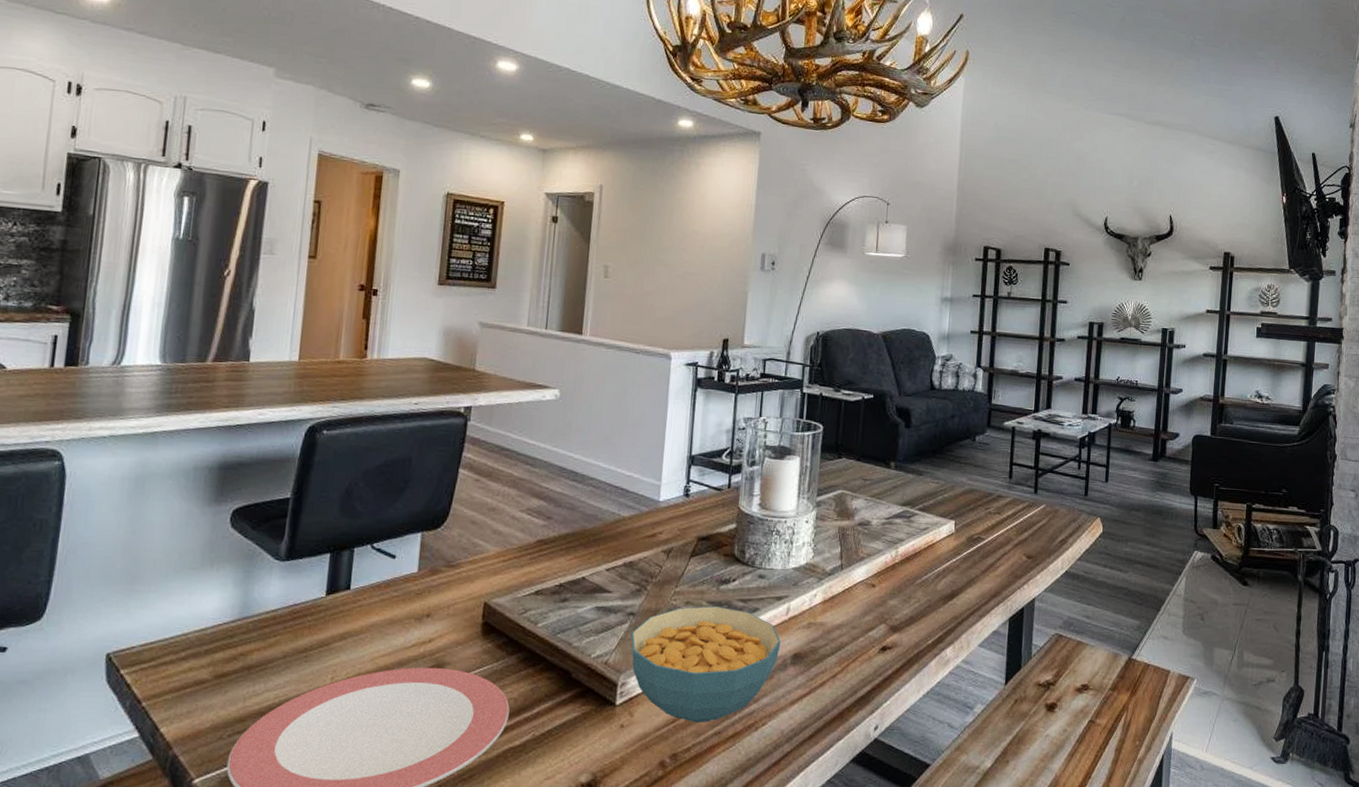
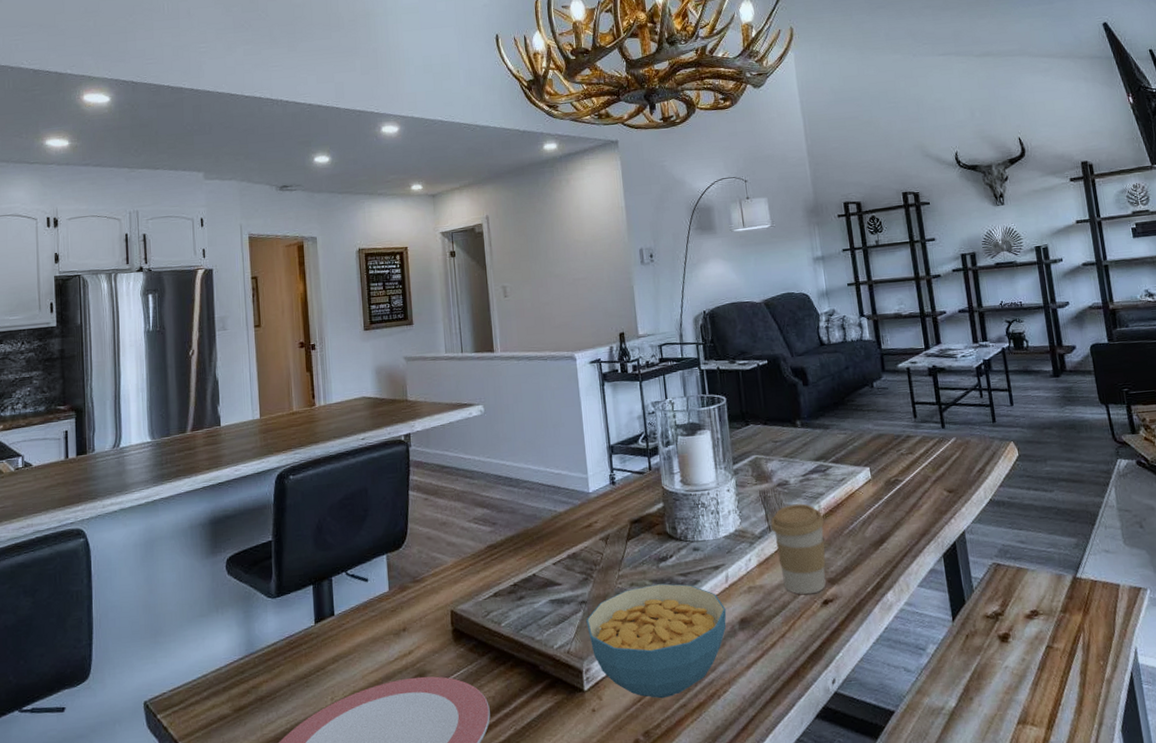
coffee cup: none [844,546,899,639] -> present [771,503,826,595]

